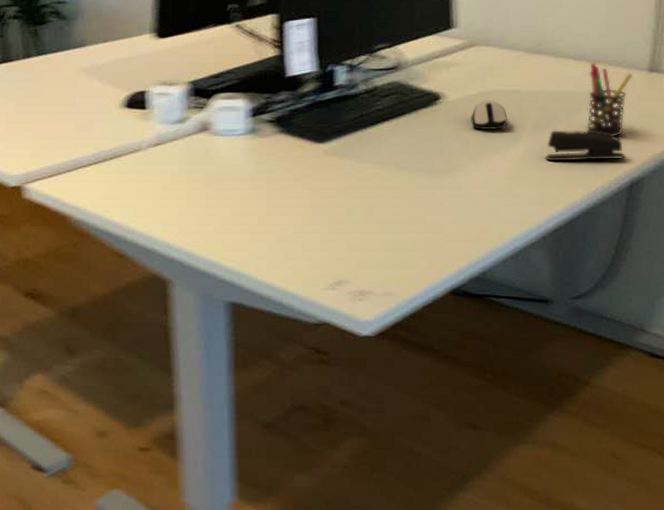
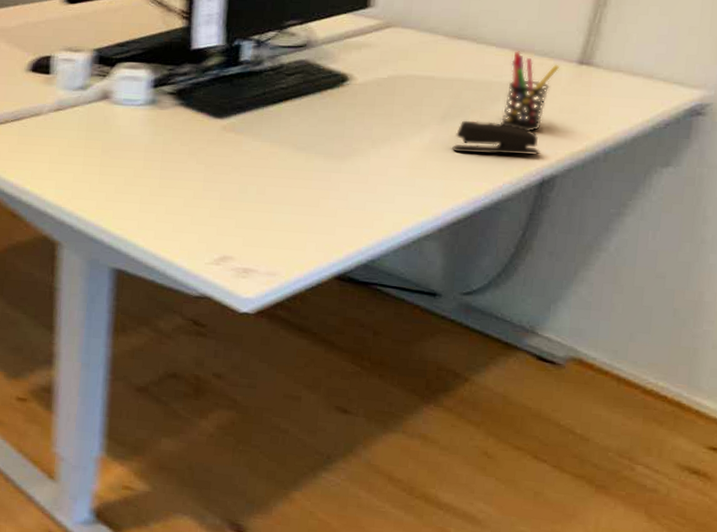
computer mouse: present [471,100,508,130] -> none [377,85,417,116]

